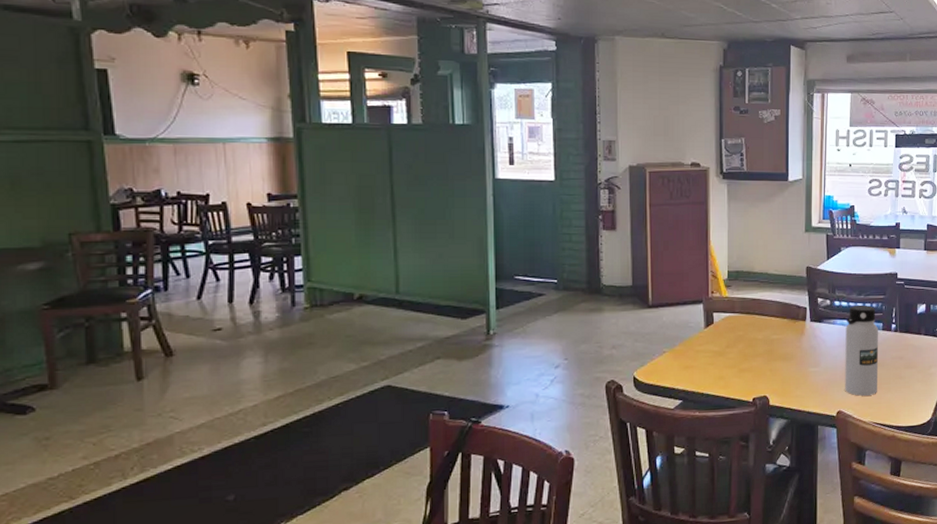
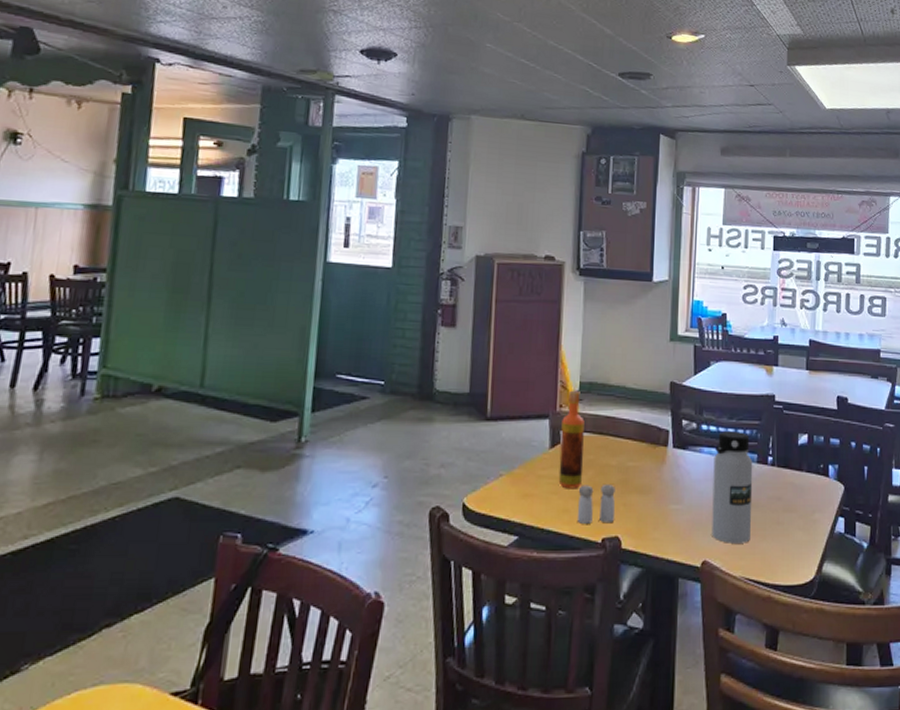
hot sauce: none [714,278,735,360] -> present [558,390,585,489]
salt and pepper shaker: none [731,354,763,387] -> present [576,483,616,524]

